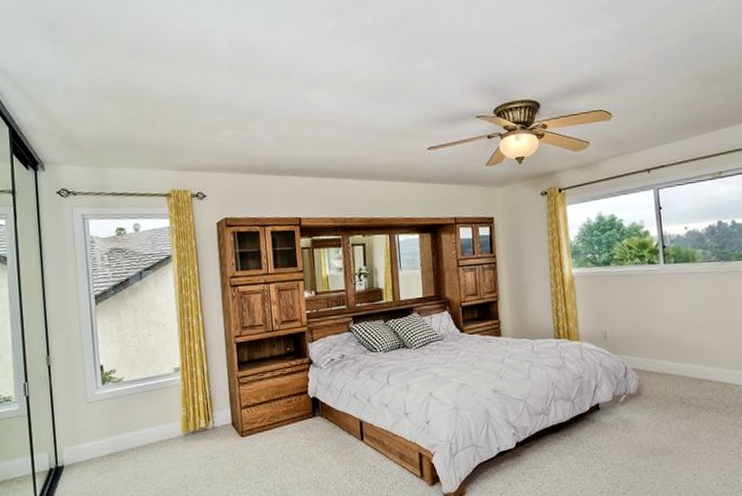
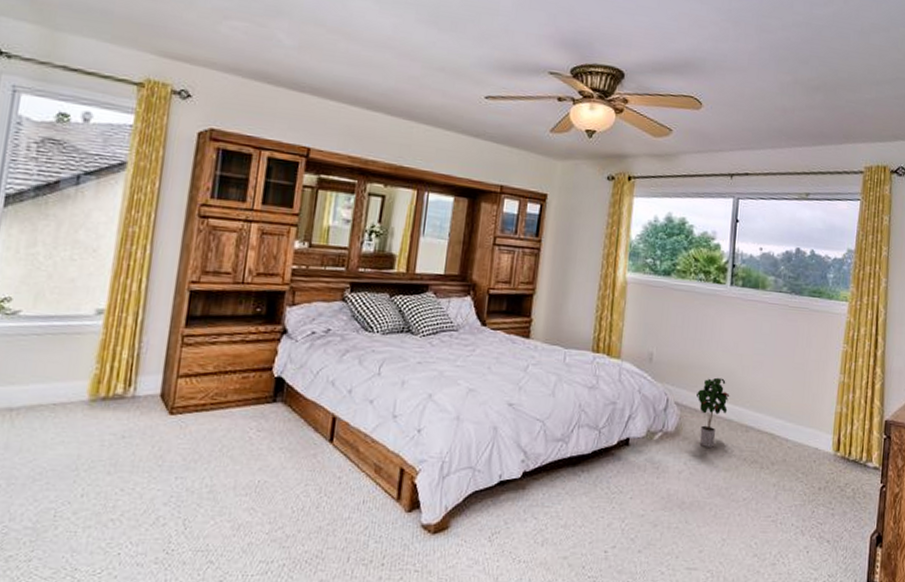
potted plant: none [650,342,680,402] -> present [697,377,730,447]

